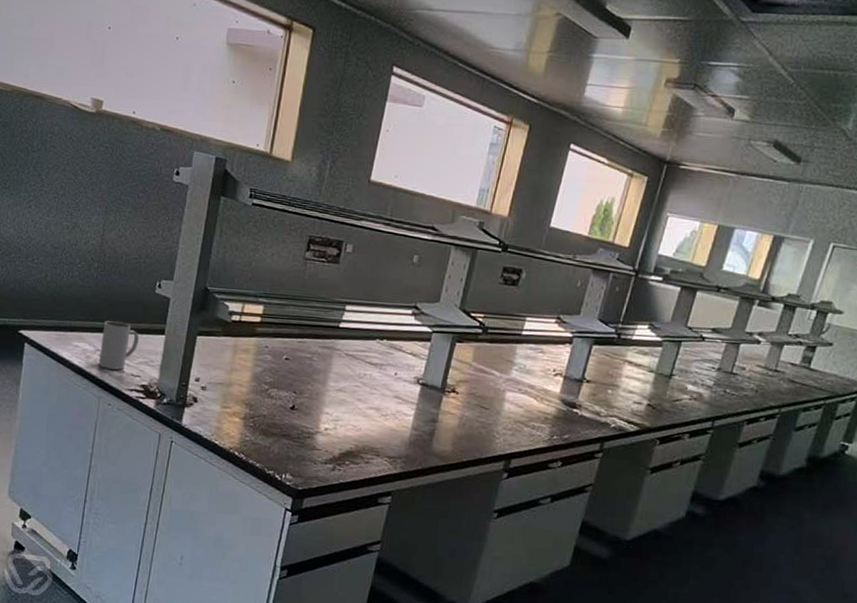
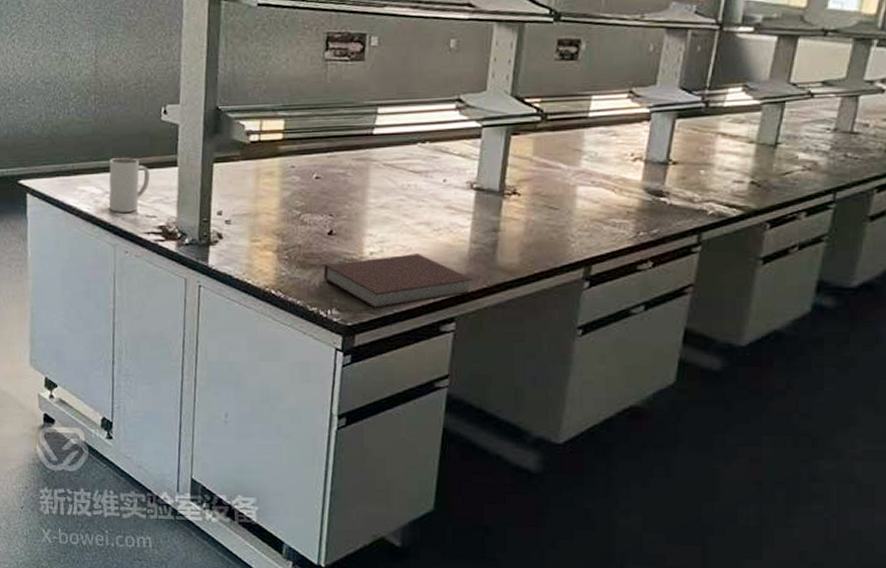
notebook: none [282,433,411,478] -> present [323,254,473,309]

